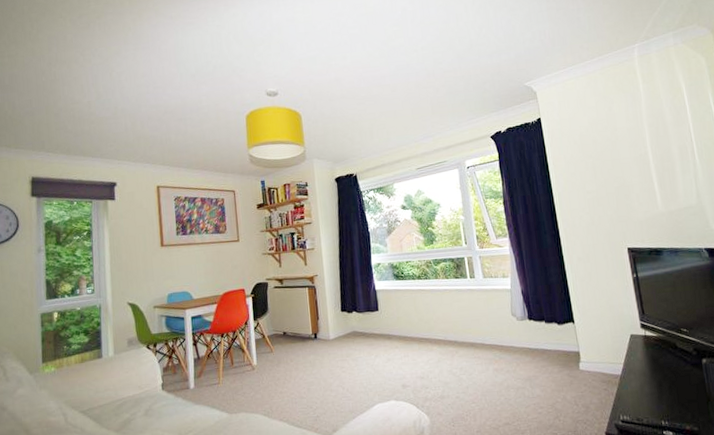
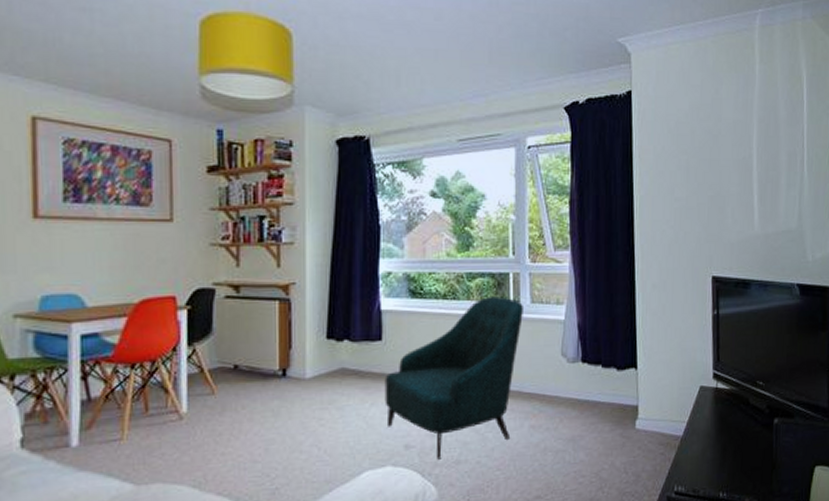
armchair: none [383,275,479,395] -> present [385,296,523,460]

